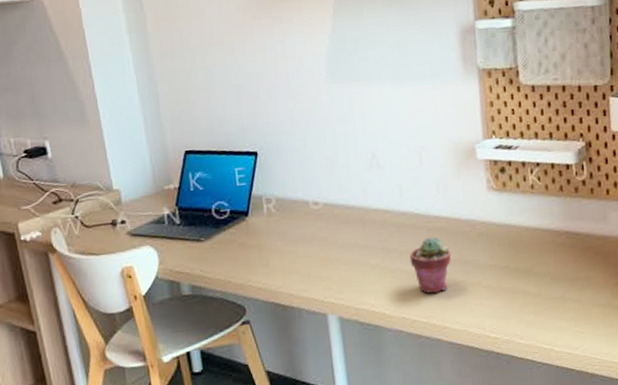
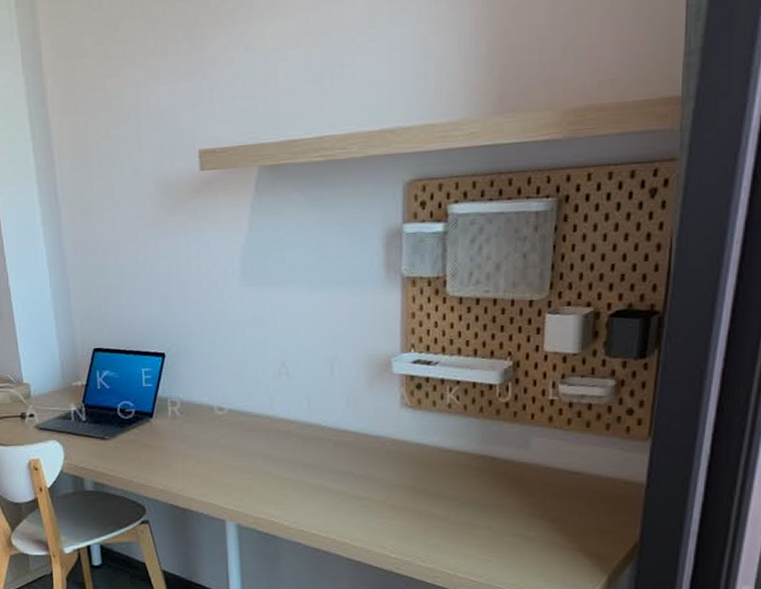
potted succulent: present [409,237,452,294] -> none [313,451,357,509]

